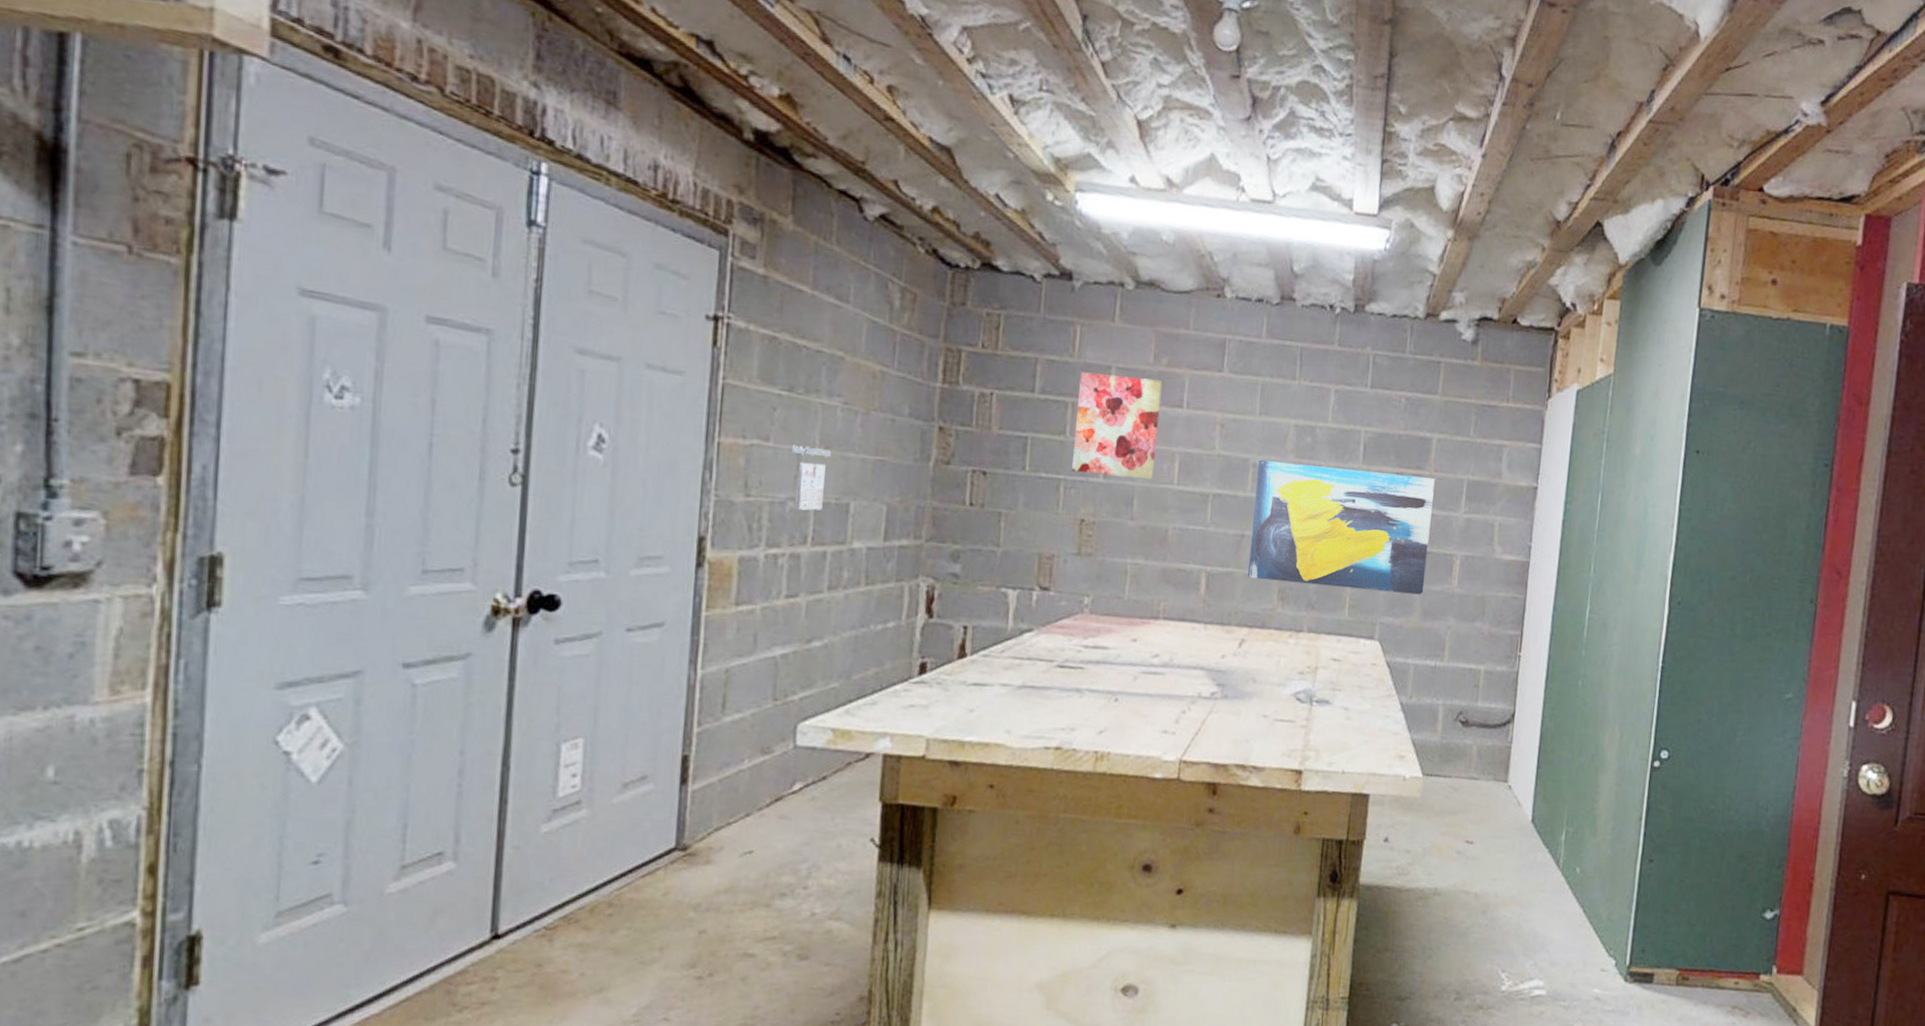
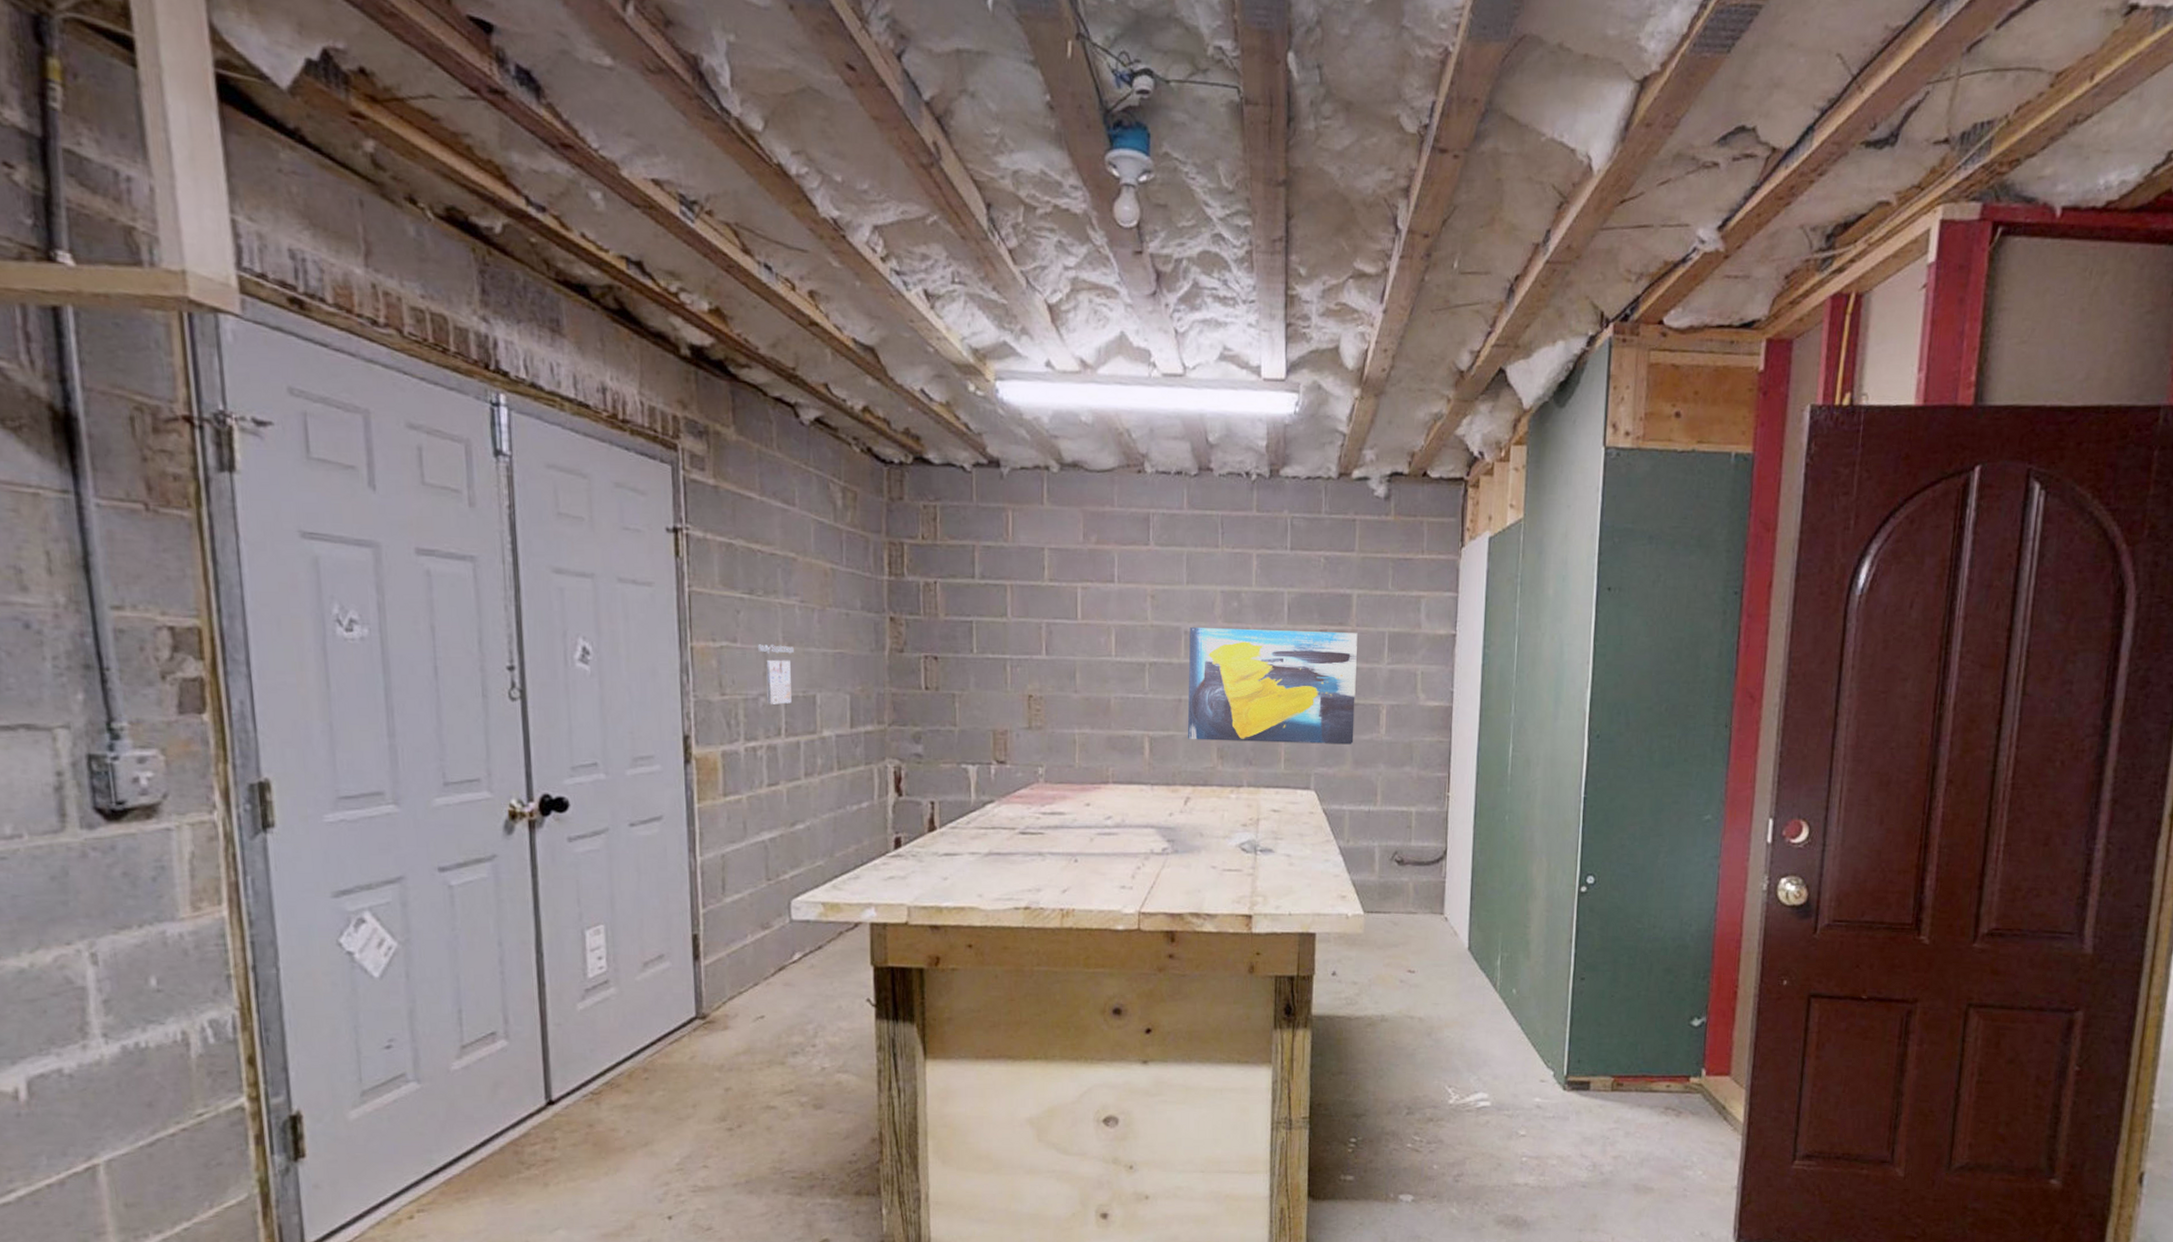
wall art: present [1071,372,1163,480] -> none [1015,555,1093,654]

